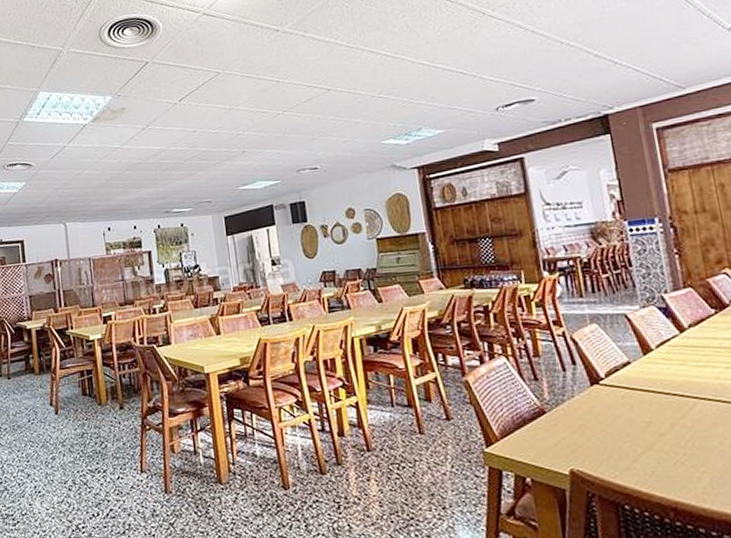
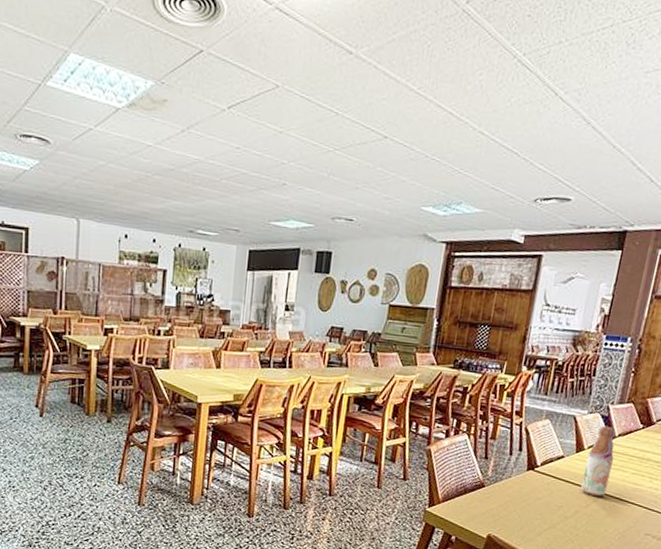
bottle: none [659,318,702,404] -> present [581,426,616,497]

